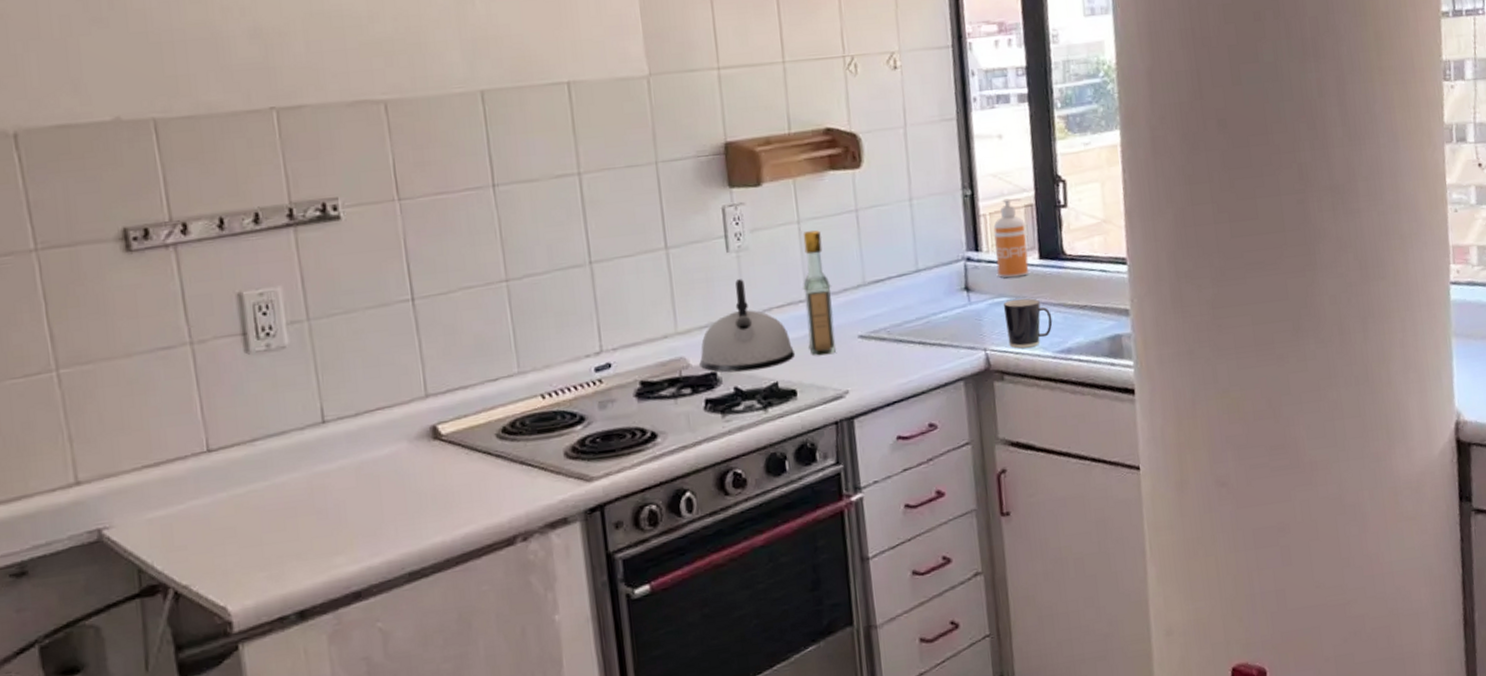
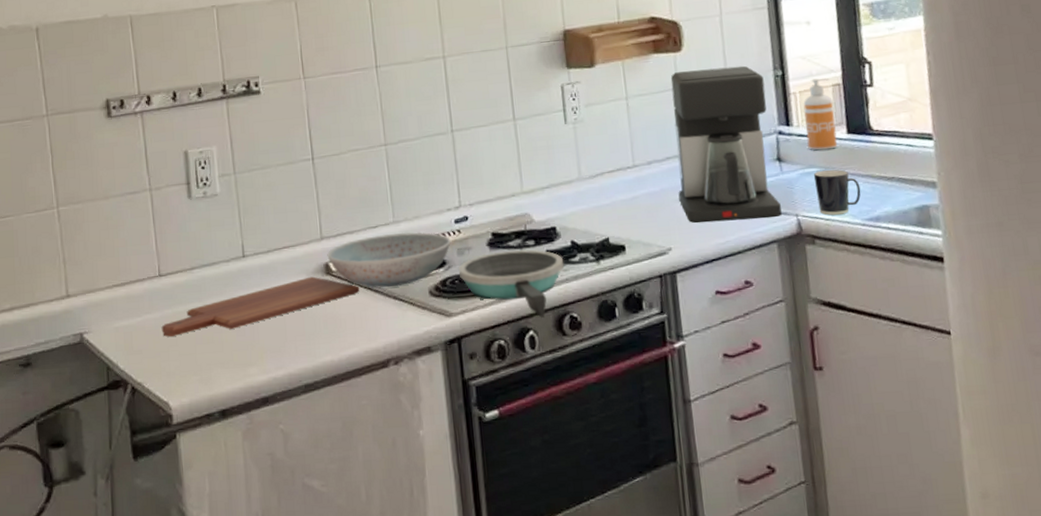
cutting board: none [213,442,477,527] -> present [161,276,360,337]
dish: none [434,384,590,452] -> present [327,232,451,288]
frying pan: none [599,399,727,478] -> present [458,250,564,319]
kettle: present [699,279,796,373] -> none [541,147,624,229]
bottle: present [802,230,836,356] -> none [630,106,660,216]
coffee maker: none [848,184,969,362] -> present [670,65,782,223]

